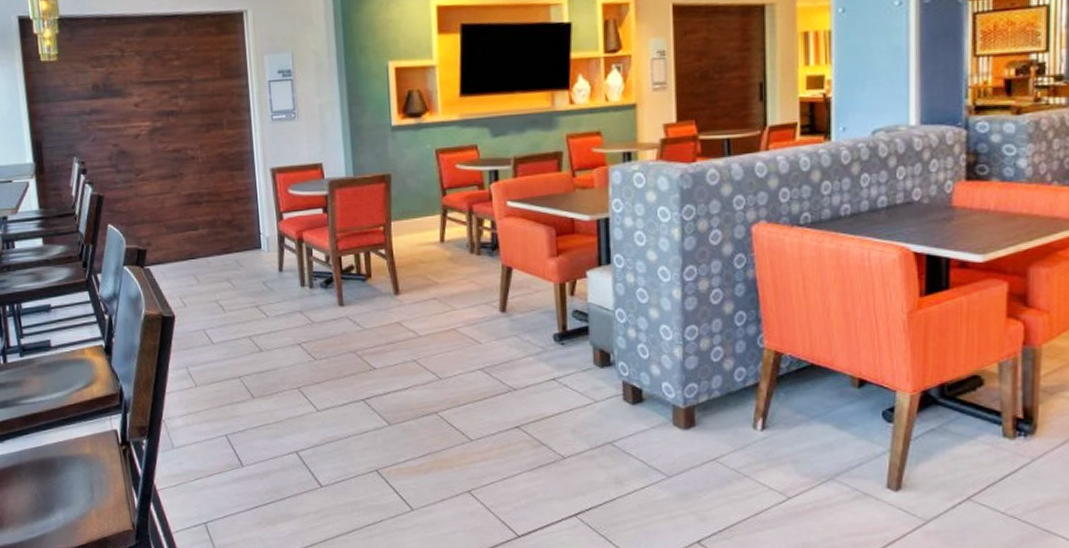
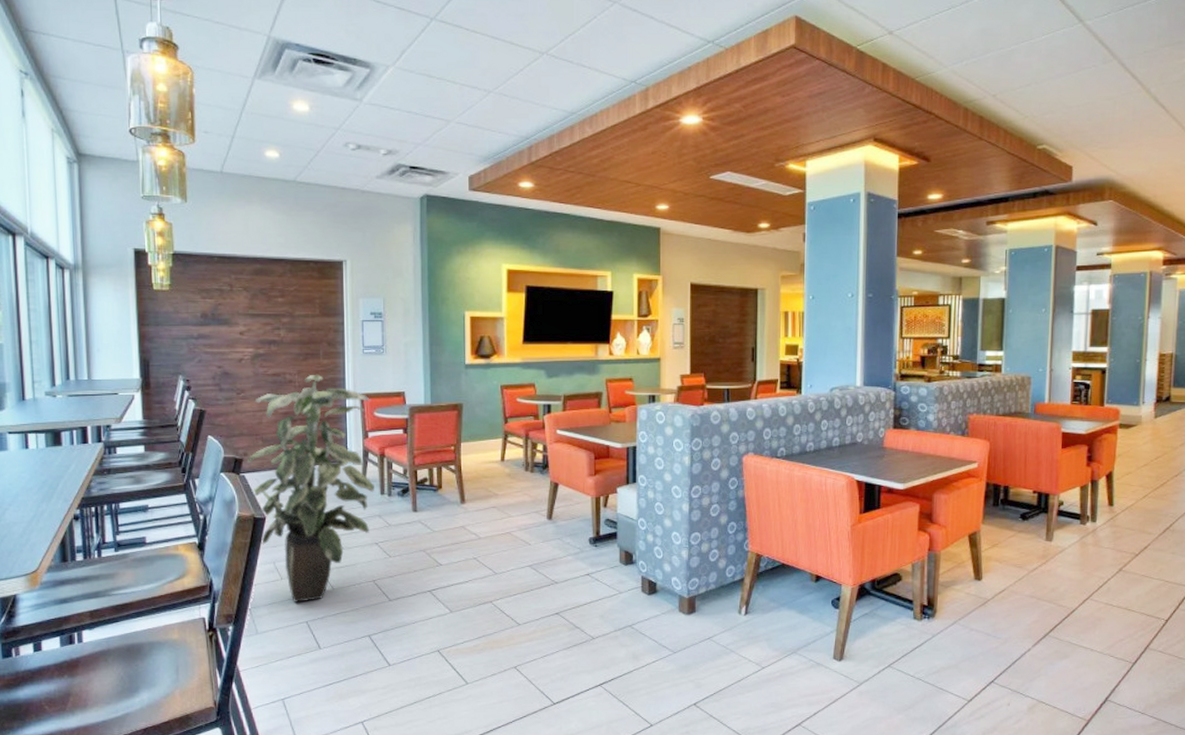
indoor plant: none [150,147,294,413] -> present [246,374,374,602]

